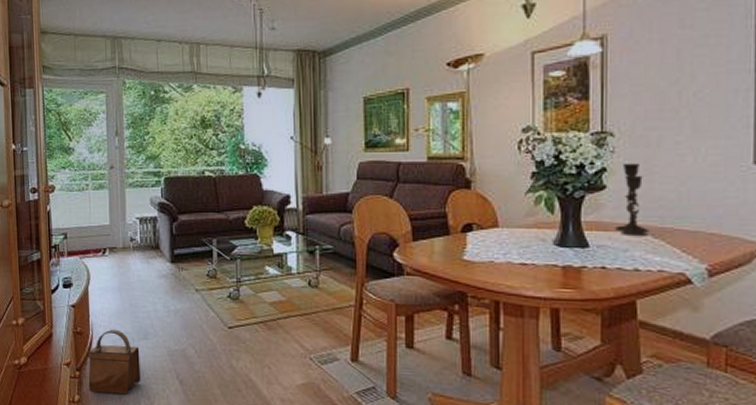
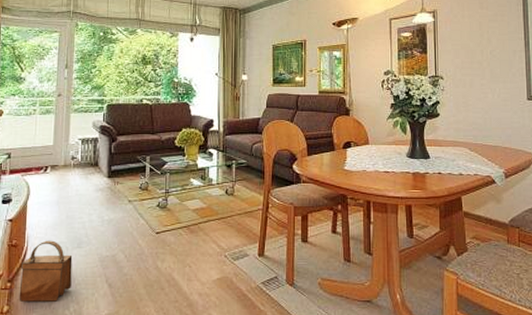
candlestick: present [615,162,650,237] -> none [446,98,468,151]

